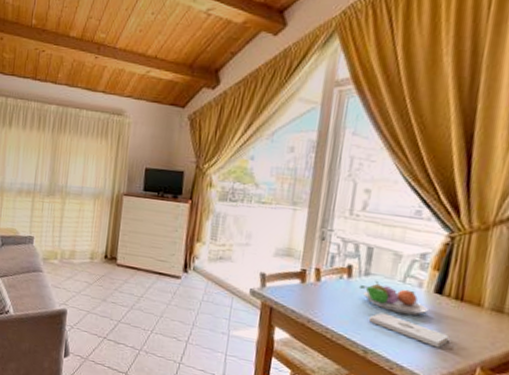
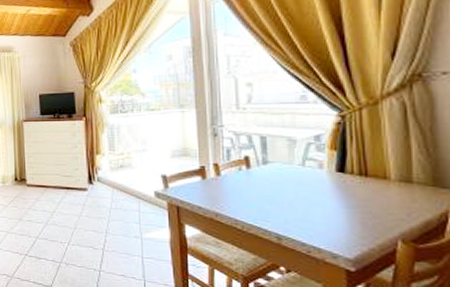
fruit bowl: present [358,280,428,316] -> none [259,167,334,197]
notepad: present [368,312,450,348] -> none [275,198,362,226]

